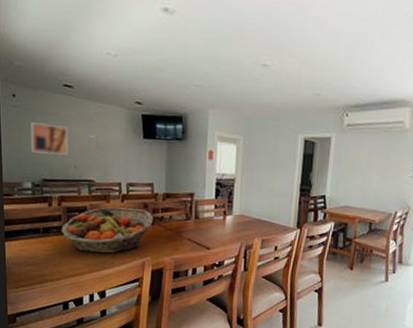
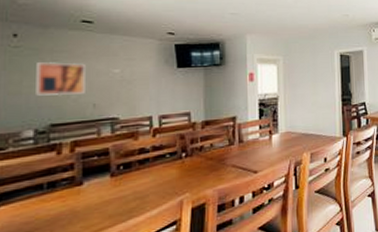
fruit basket: present [61,207,153,254] -> none [73,141,191,203]

